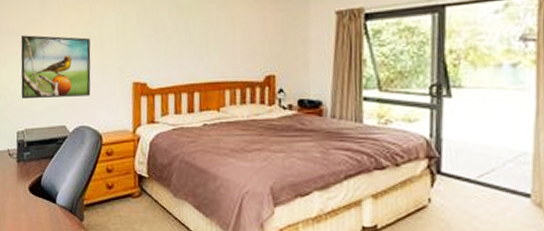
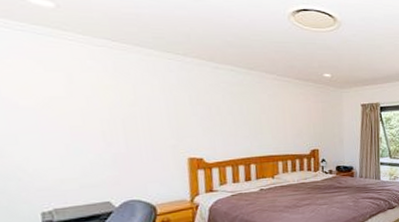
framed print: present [20,35,91,100] -> none [39,113,140,179]

